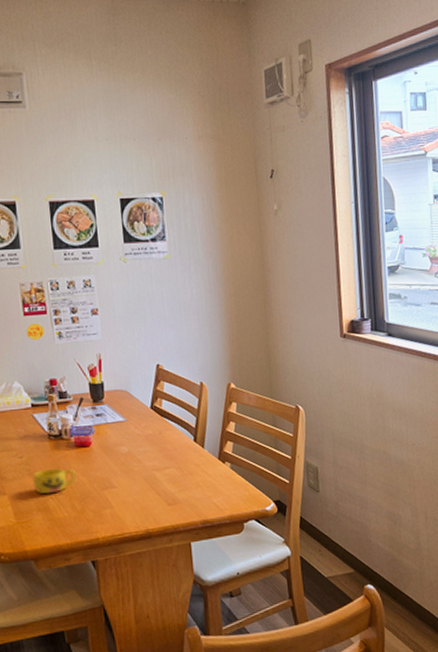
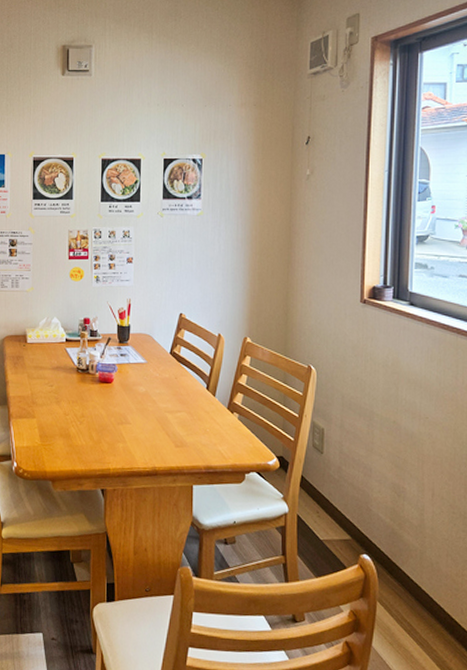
cup: present [31,469,76,494] -> none [58,398,96,423]

